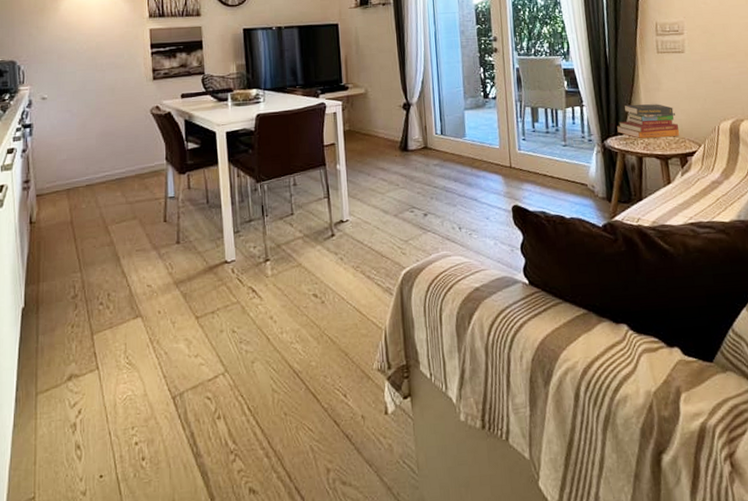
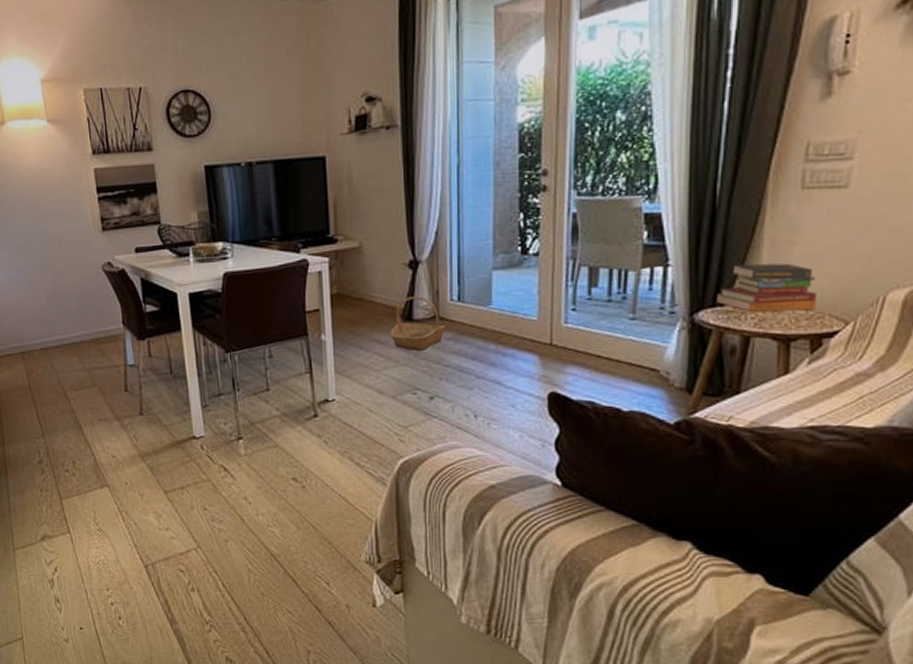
basket: none [391,131,434,176] -> present [390,296,446,352]

